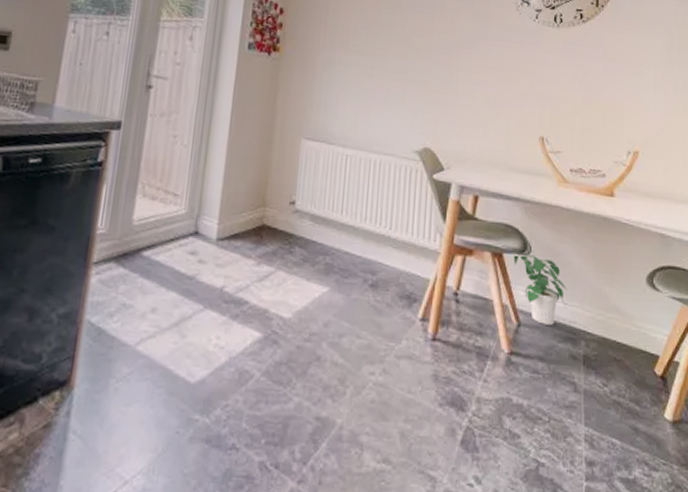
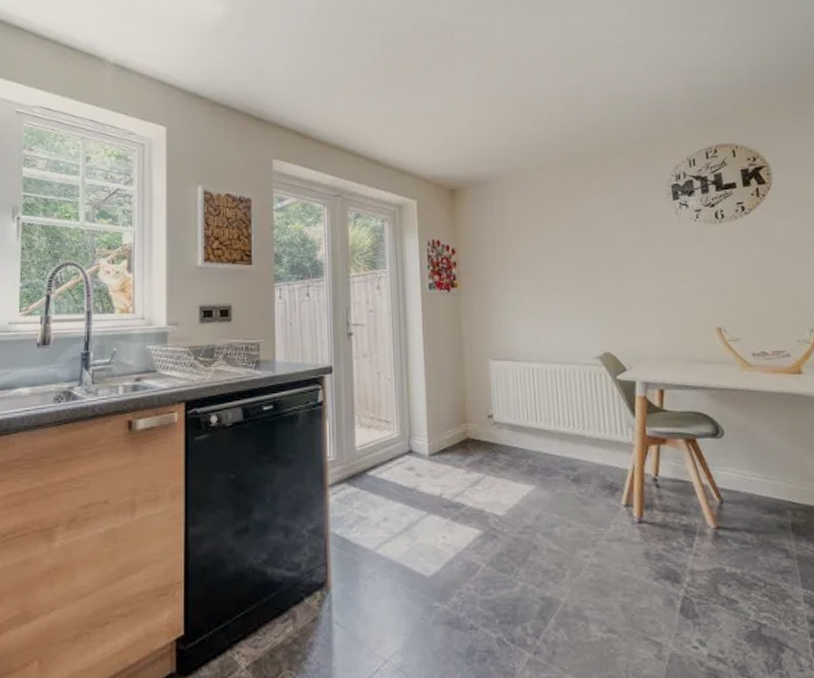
potted plant: present [514,253,567,325] -> none [708,436,766,499]

